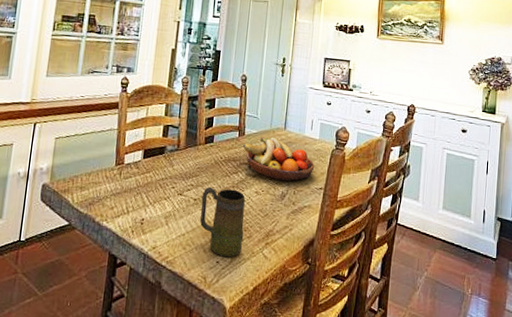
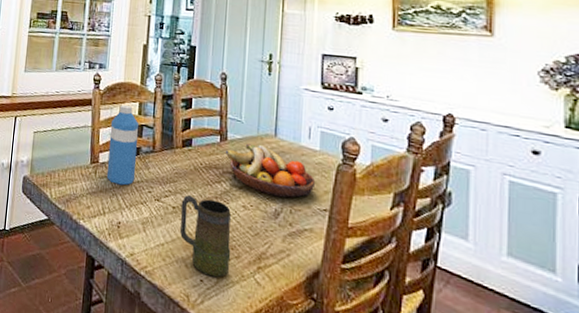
water bottle: none [131,107,165,184] -> present [106,105,139,185]

